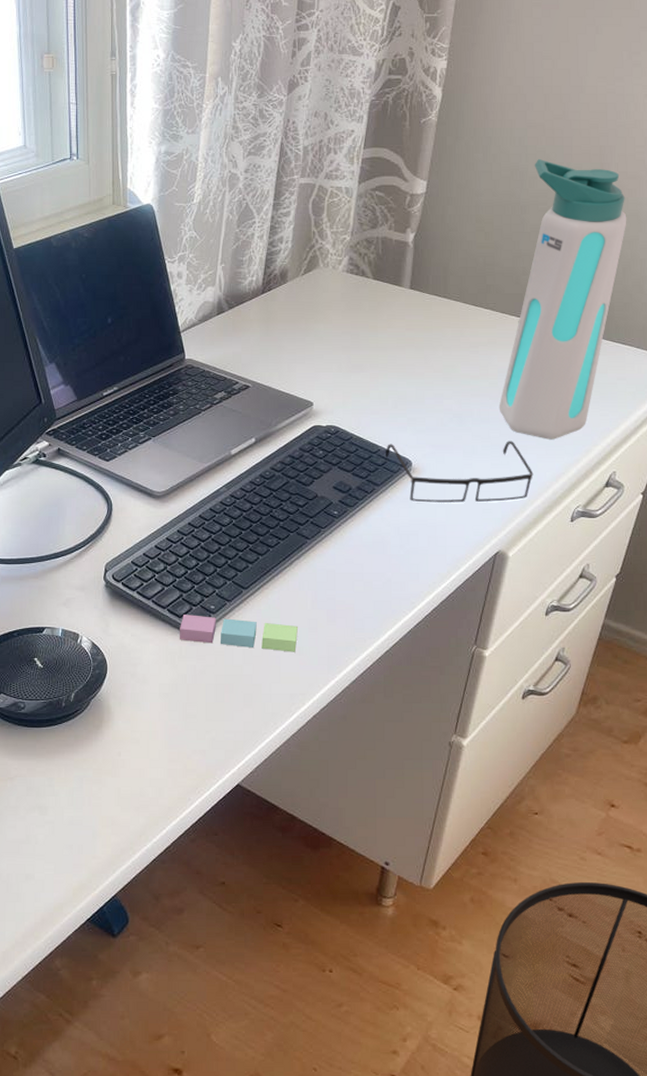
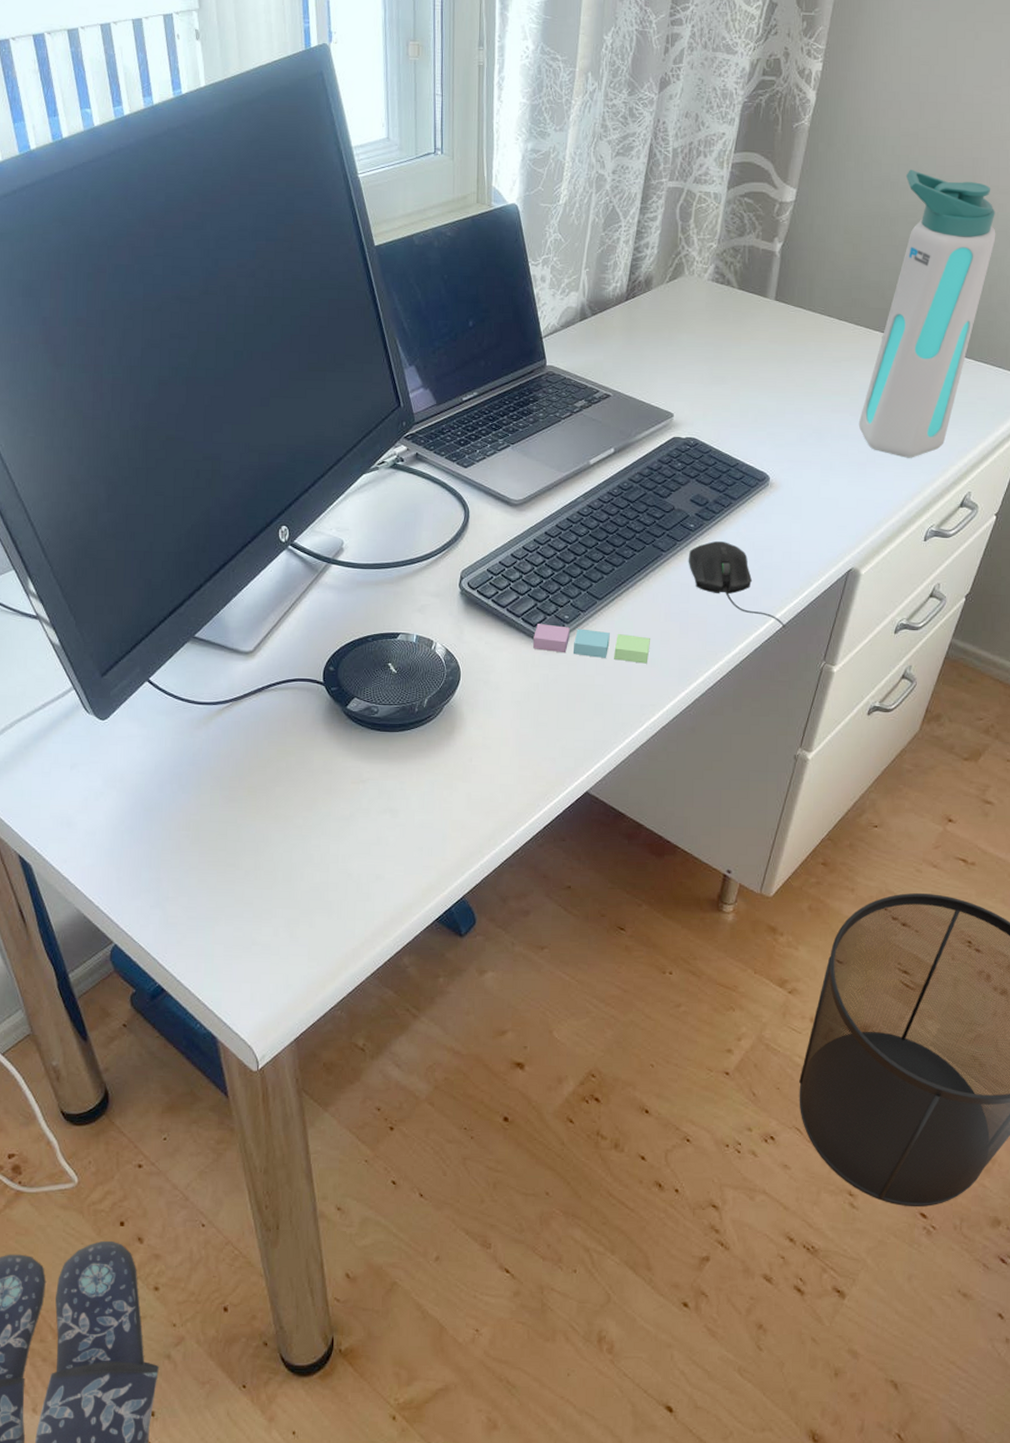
computer mouse: none [333,528,435,613] -> present [688,541,786,629]
glasses: present [385,441,534,503] -> none [743,458,890,519]

